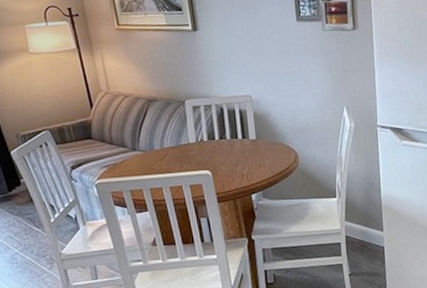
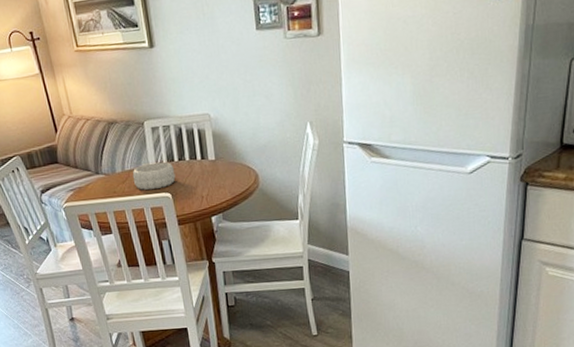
bowl: none [171,140,216,167] -> present [132,162,176,190]

